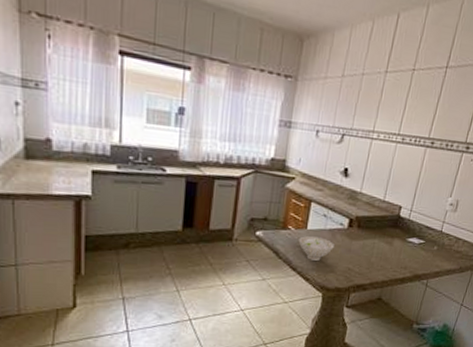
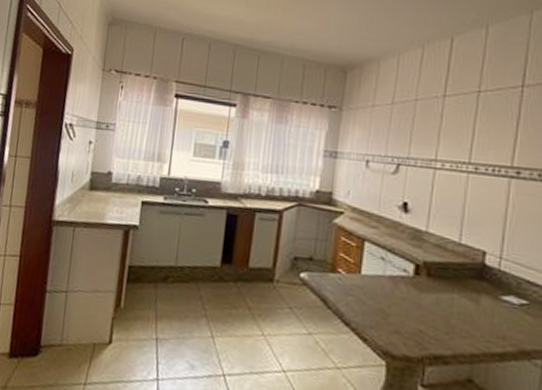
bowl: present [298,236,334,261] -> none [351,282,397,316]

